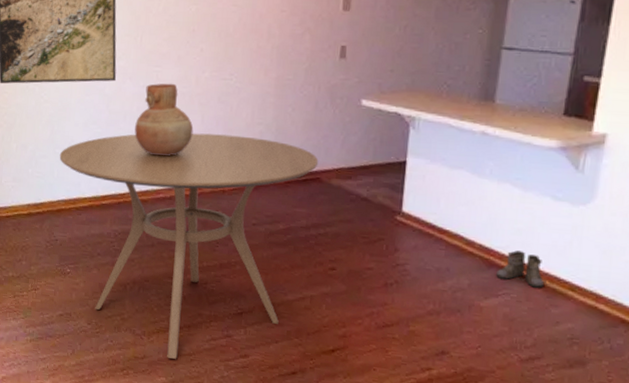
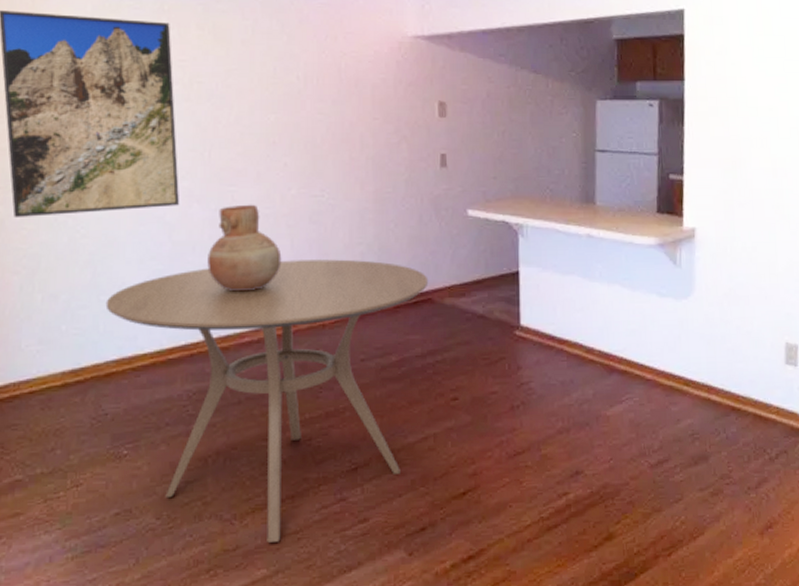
boots: present [496,250,545,288] -> none [618,352,662,388]

